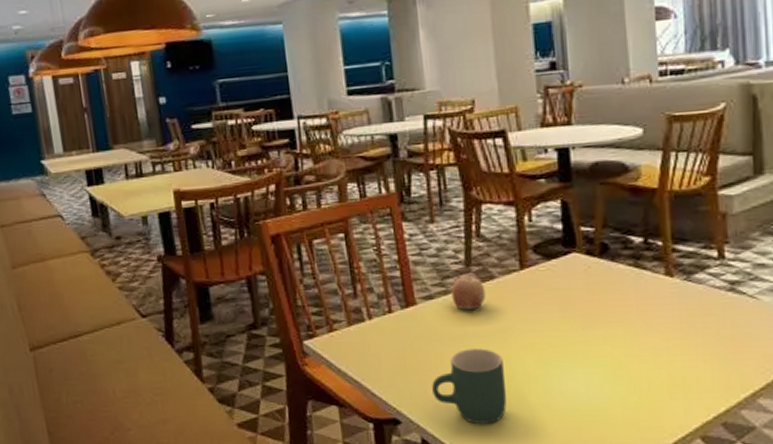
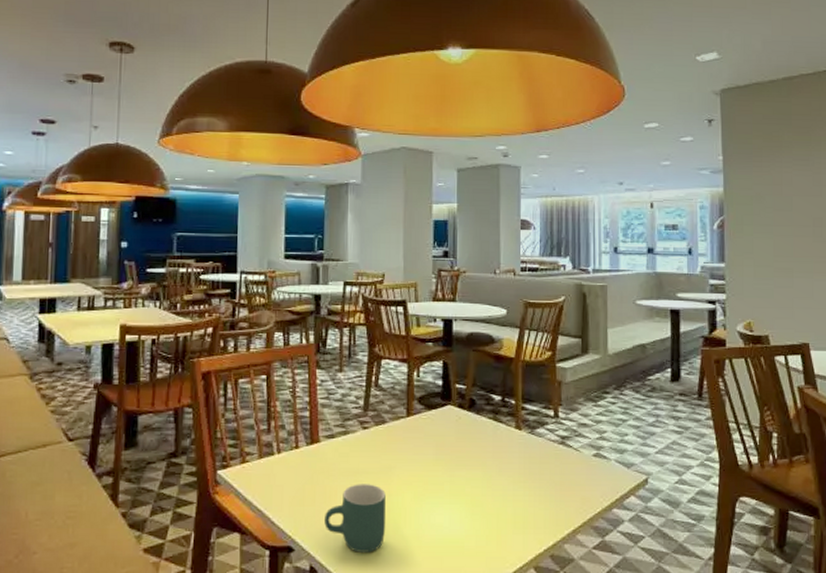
apple: present [451,275,486,310] -> none [349,418,378,450]

